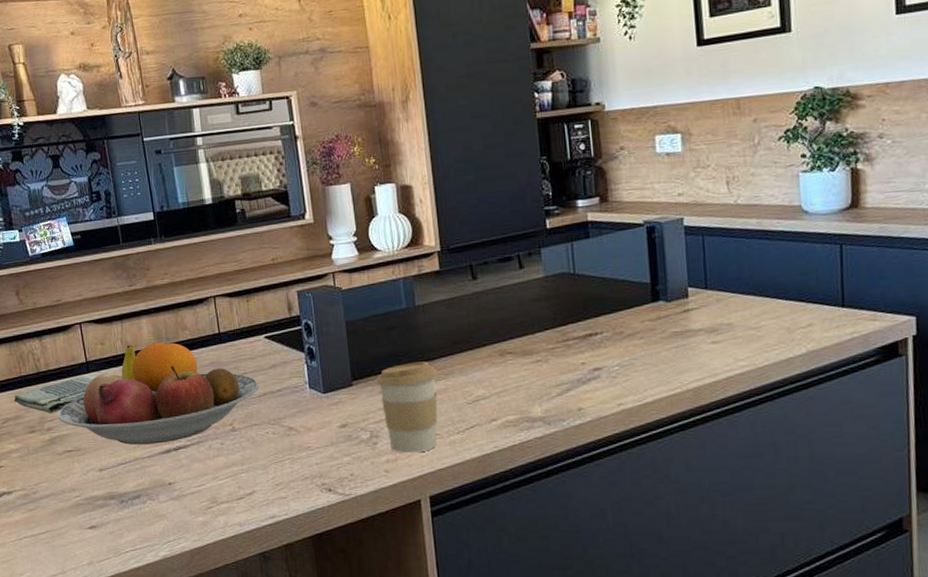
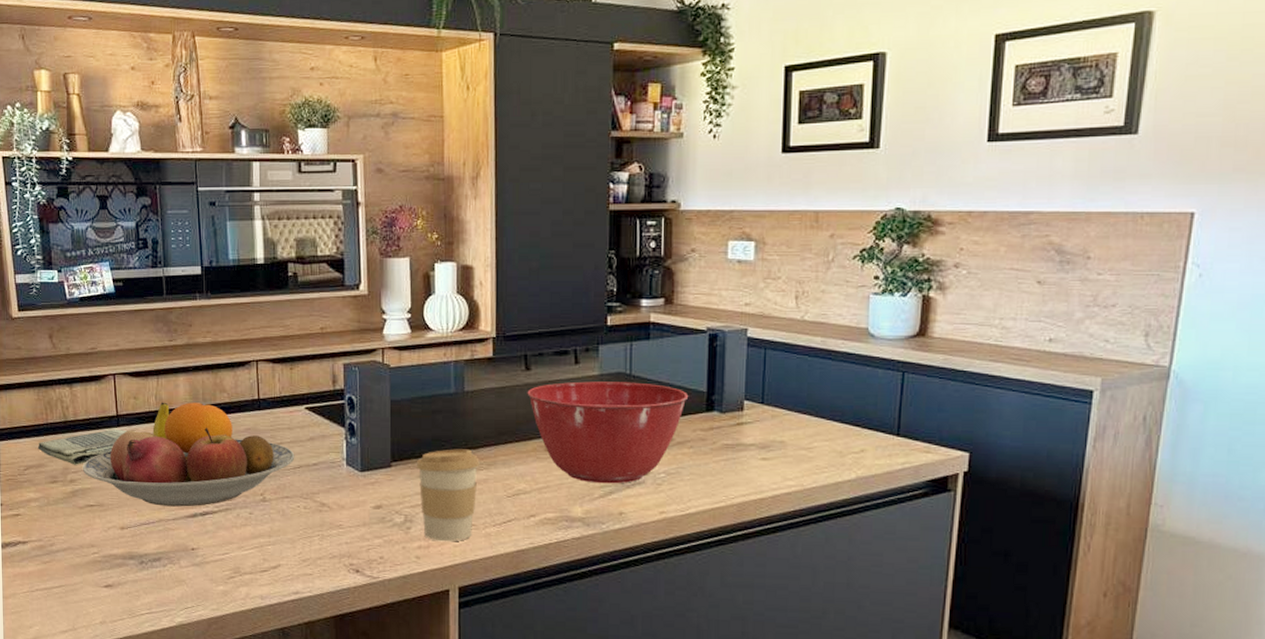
mixing bowl: none [476,280,634,383] -> present [527,381,689,484]

